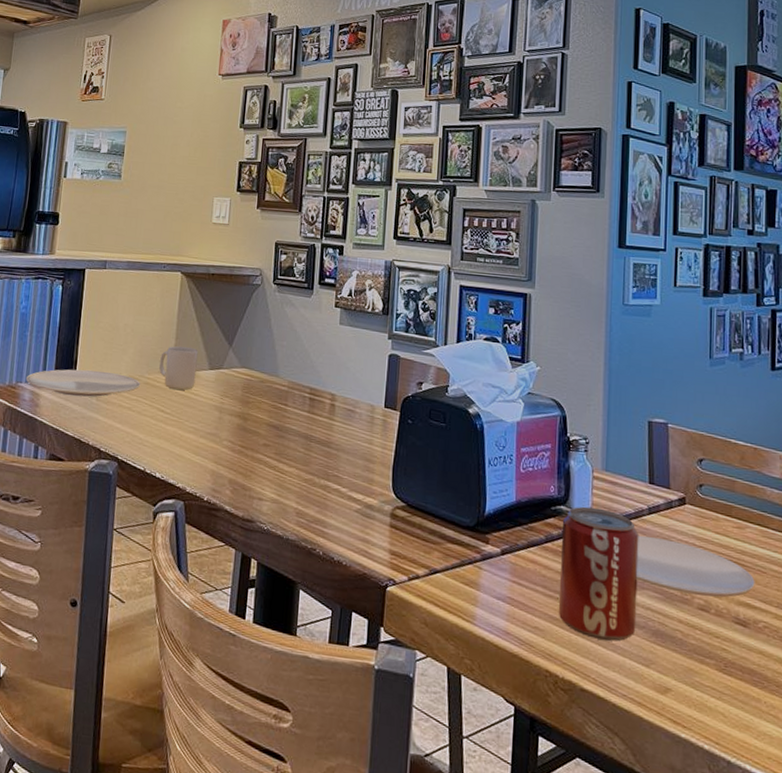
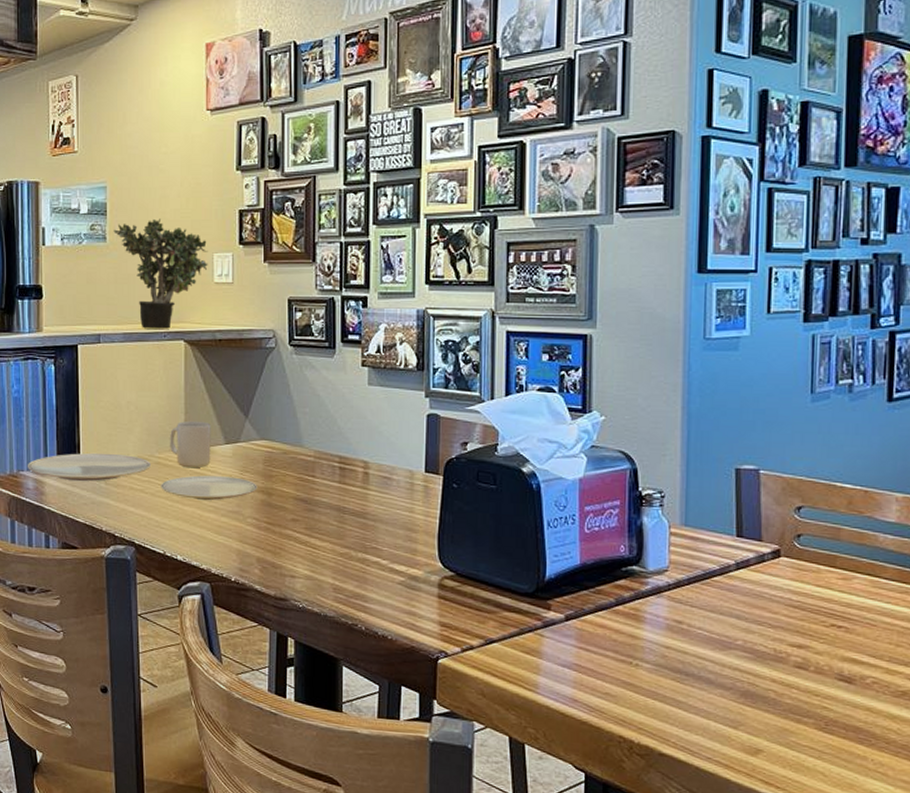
potted plant: none [128,162,209,261] -> present [113,218,208,329]
plate: none [147,397,235,422] -> present [161,475,257,500]
pop: present [558,506,639,642] -> none [632,565,725,704]
plate: present [636,536,755,598] -> none [722,593,863,654]

